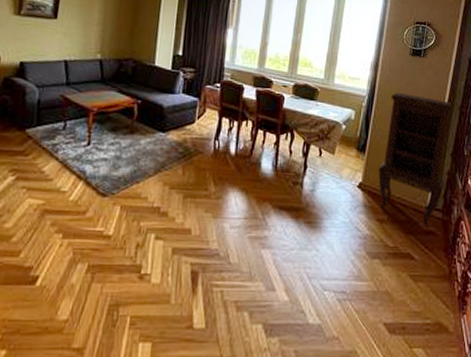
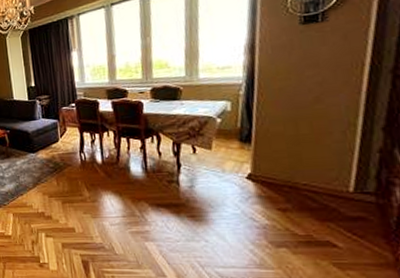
cabinet: present [378,92,453,228] -> none [271,66,379,214]

